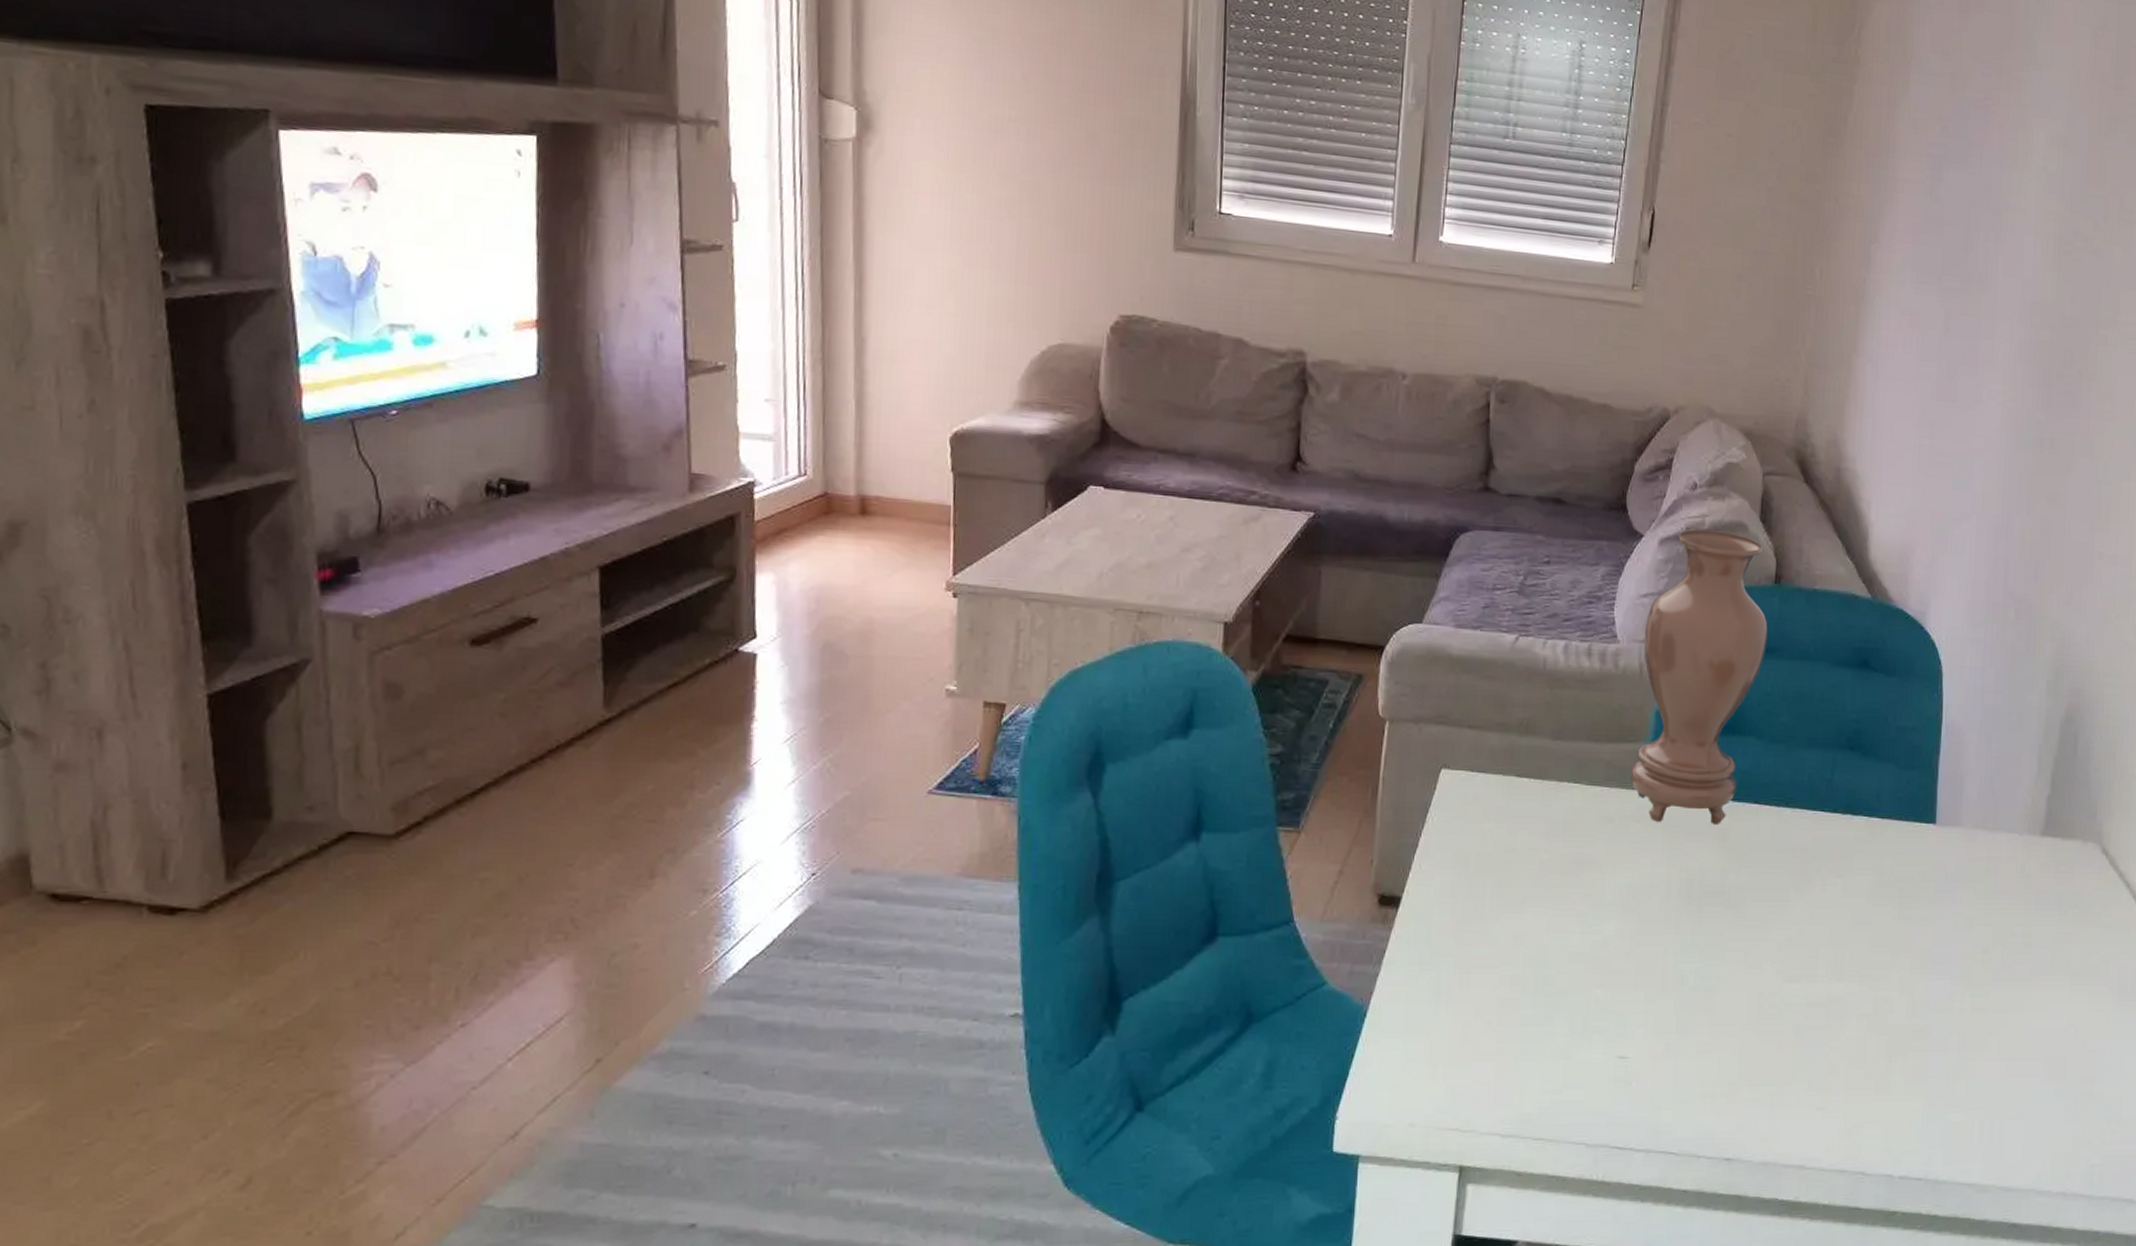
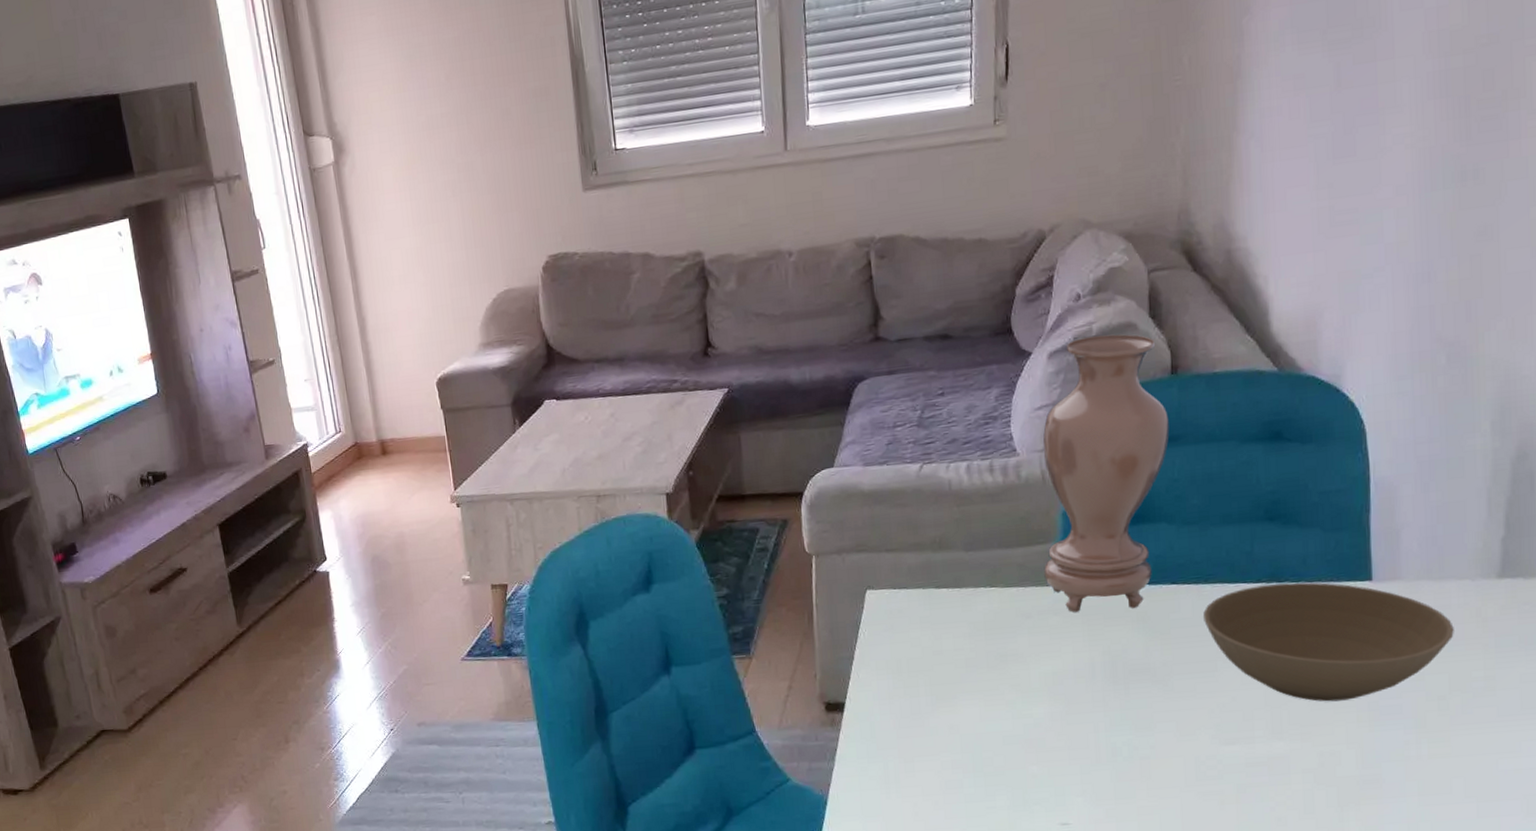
bowl: none [1781,816,2002,945] -> present [1203,582,1454,702]

